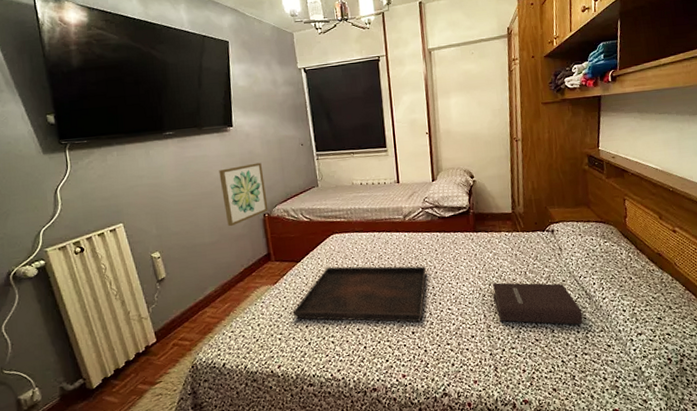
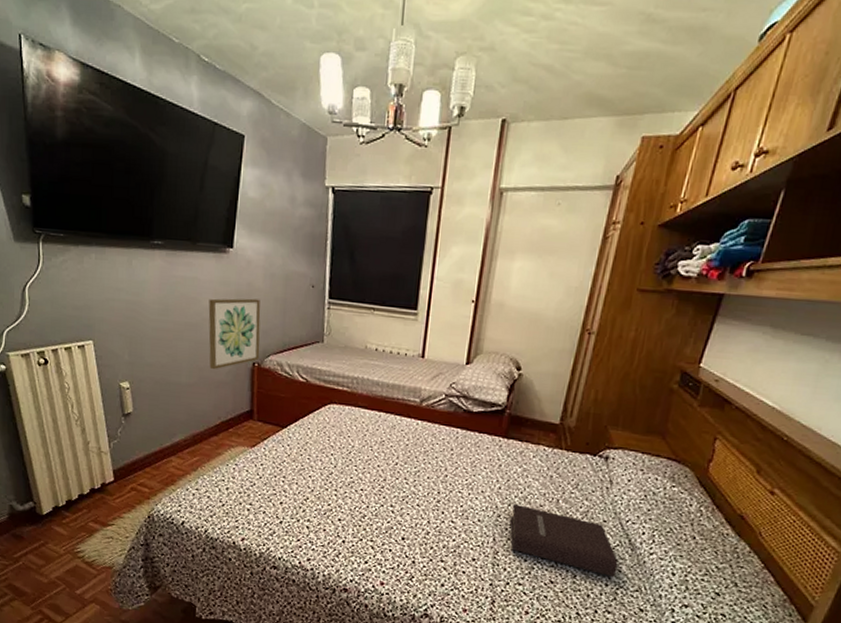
serving tray: present [292,266,427,323] -> none [267,441,436,529]

